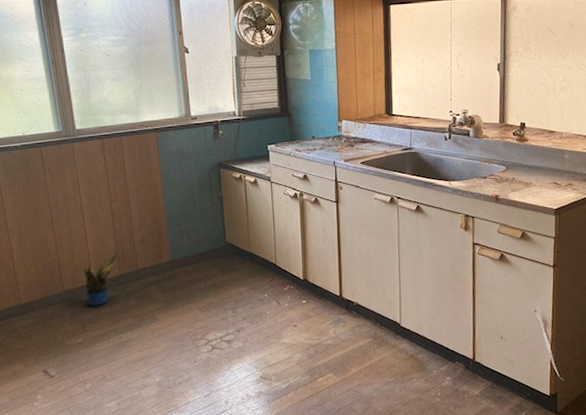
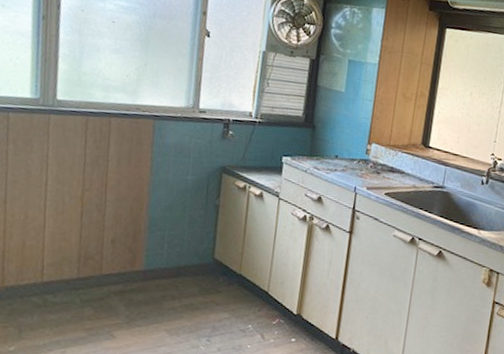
potted plant: present [84,253,117,307] -> none [30,251,80,311]

